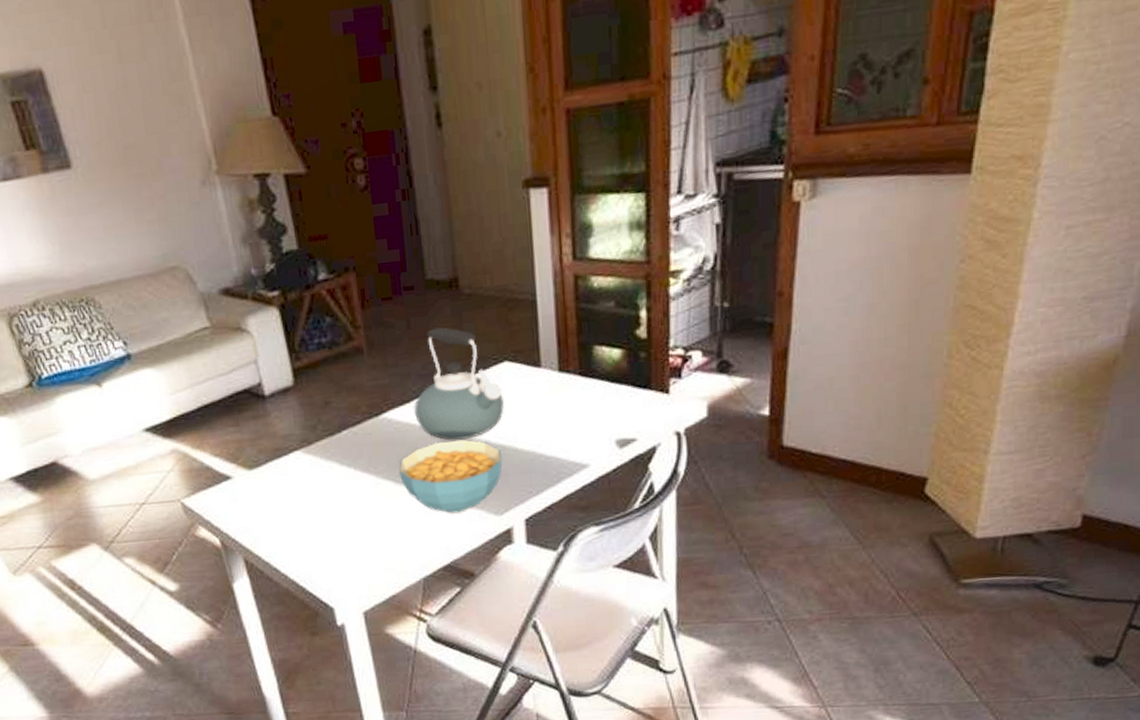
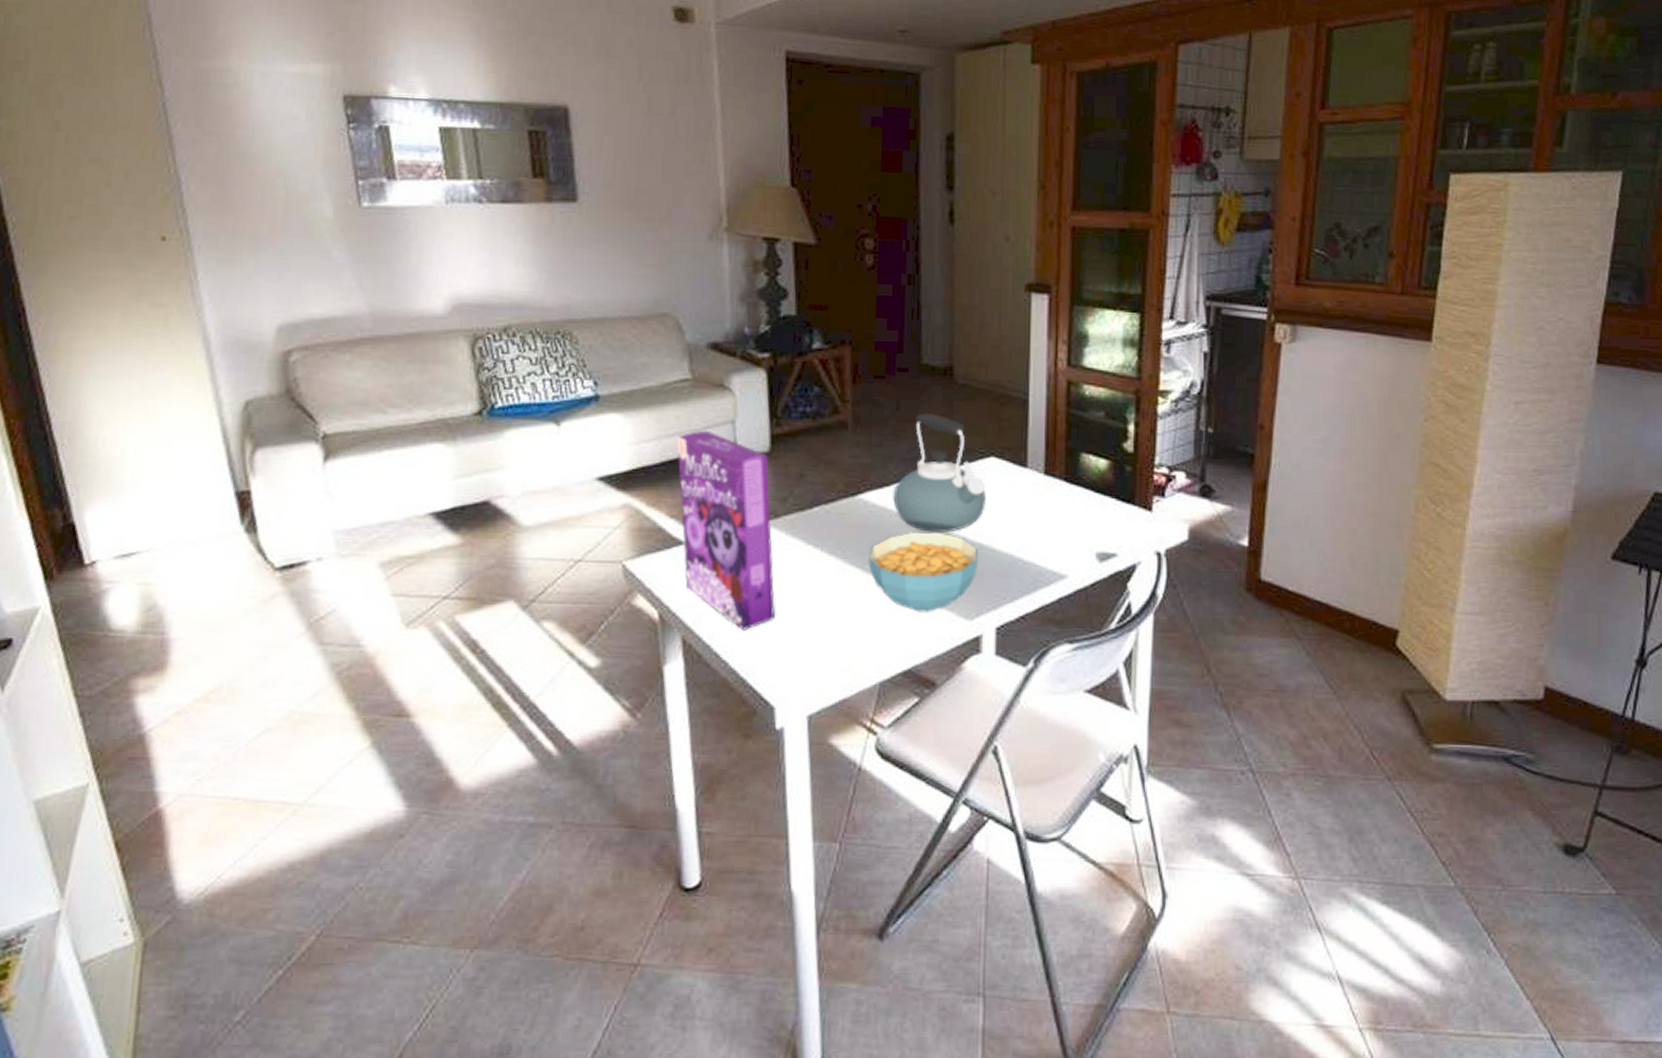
cereal box: none [207,372,322,547] -> present [676,430,775,631]

